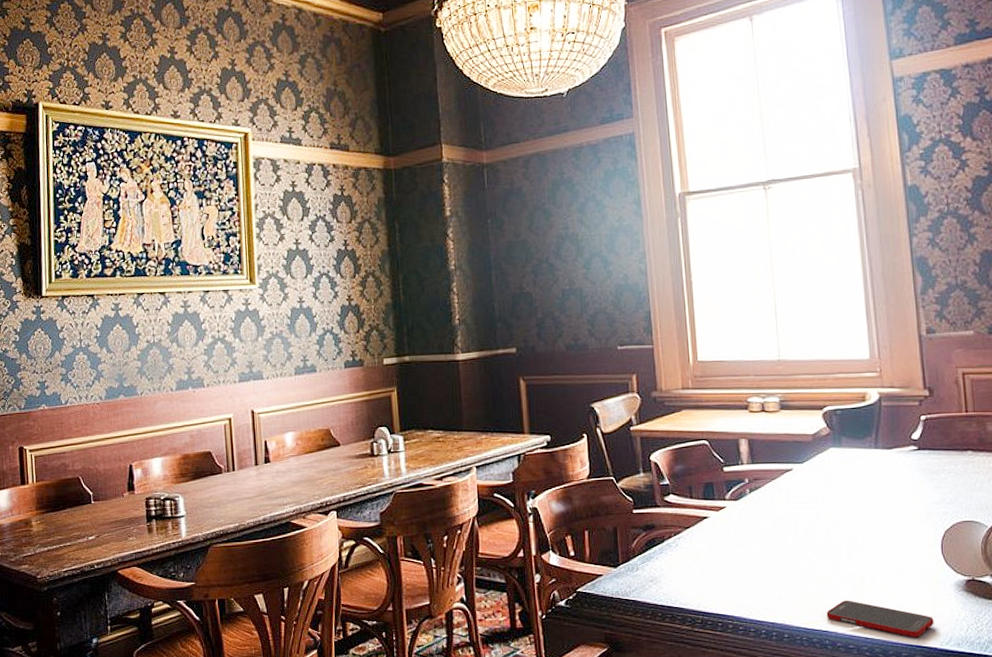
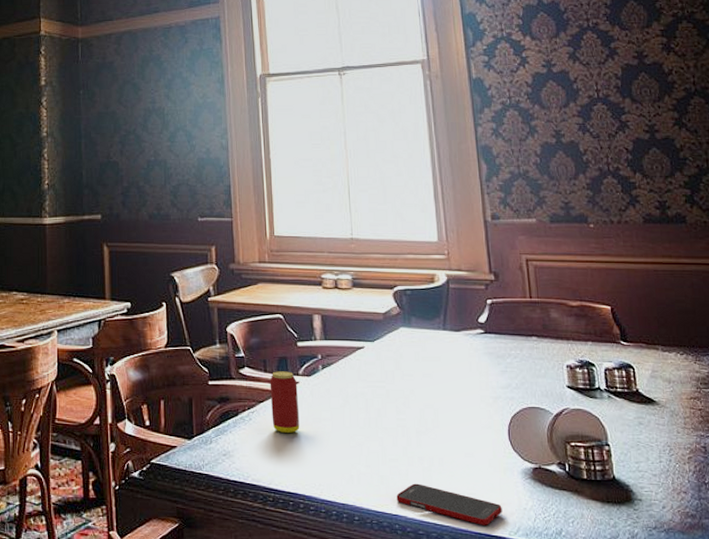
beverage can: none [696,497,728,558] -> present [270,371,300,434]

